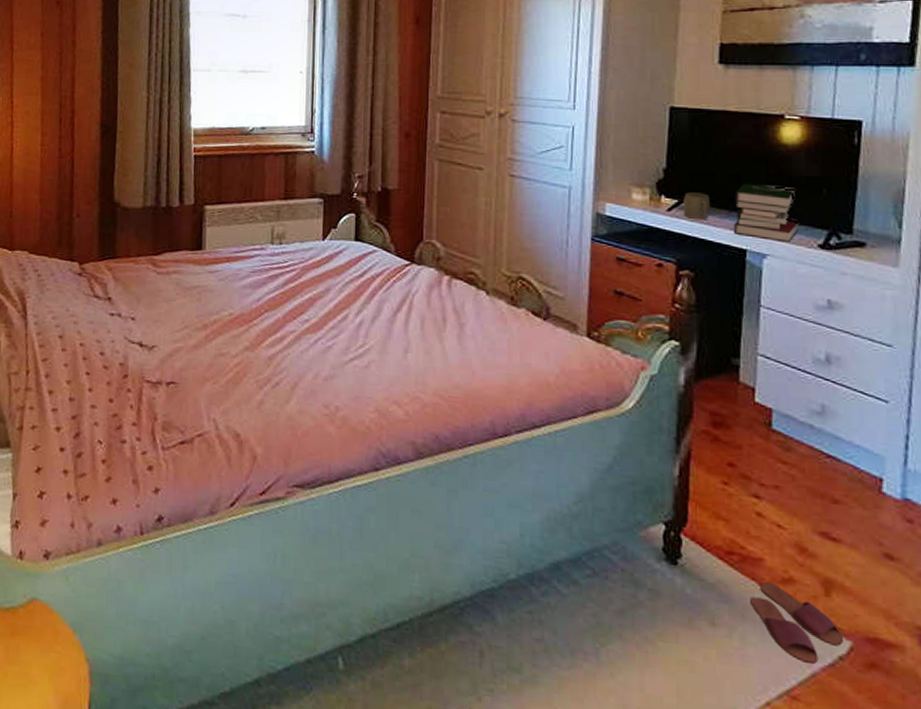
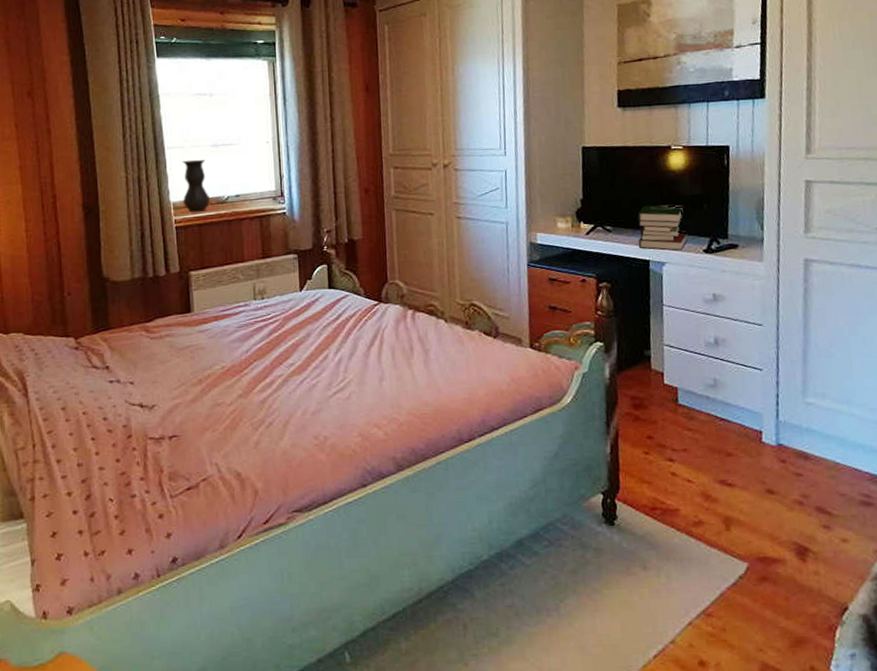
vase: none [205,84,234,143] -> present [182,159,211,213]
mug: present [682,192,711,220] -> none [597,217,620,239]
slippers: present [750,581,843,665] -> none [671,526,741,587]

